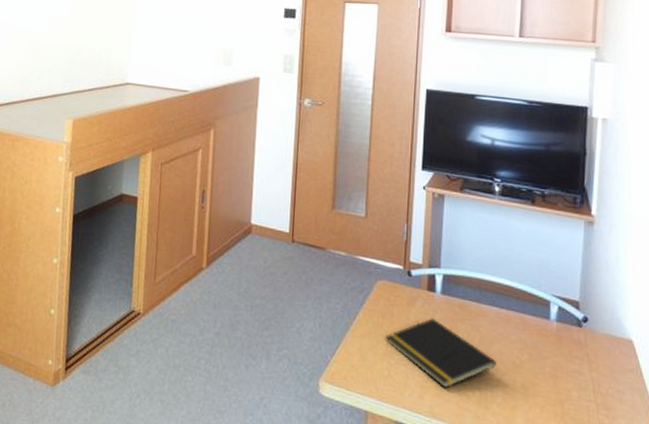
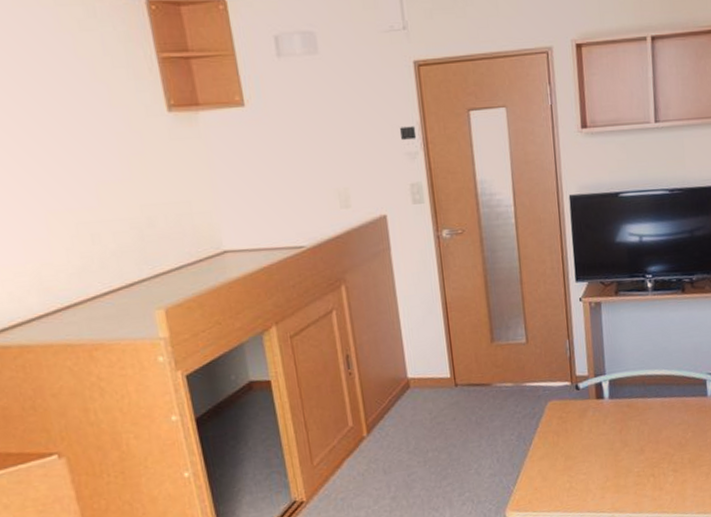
notepad: present [386,318,497,389] -> none [563,423,666,484]

